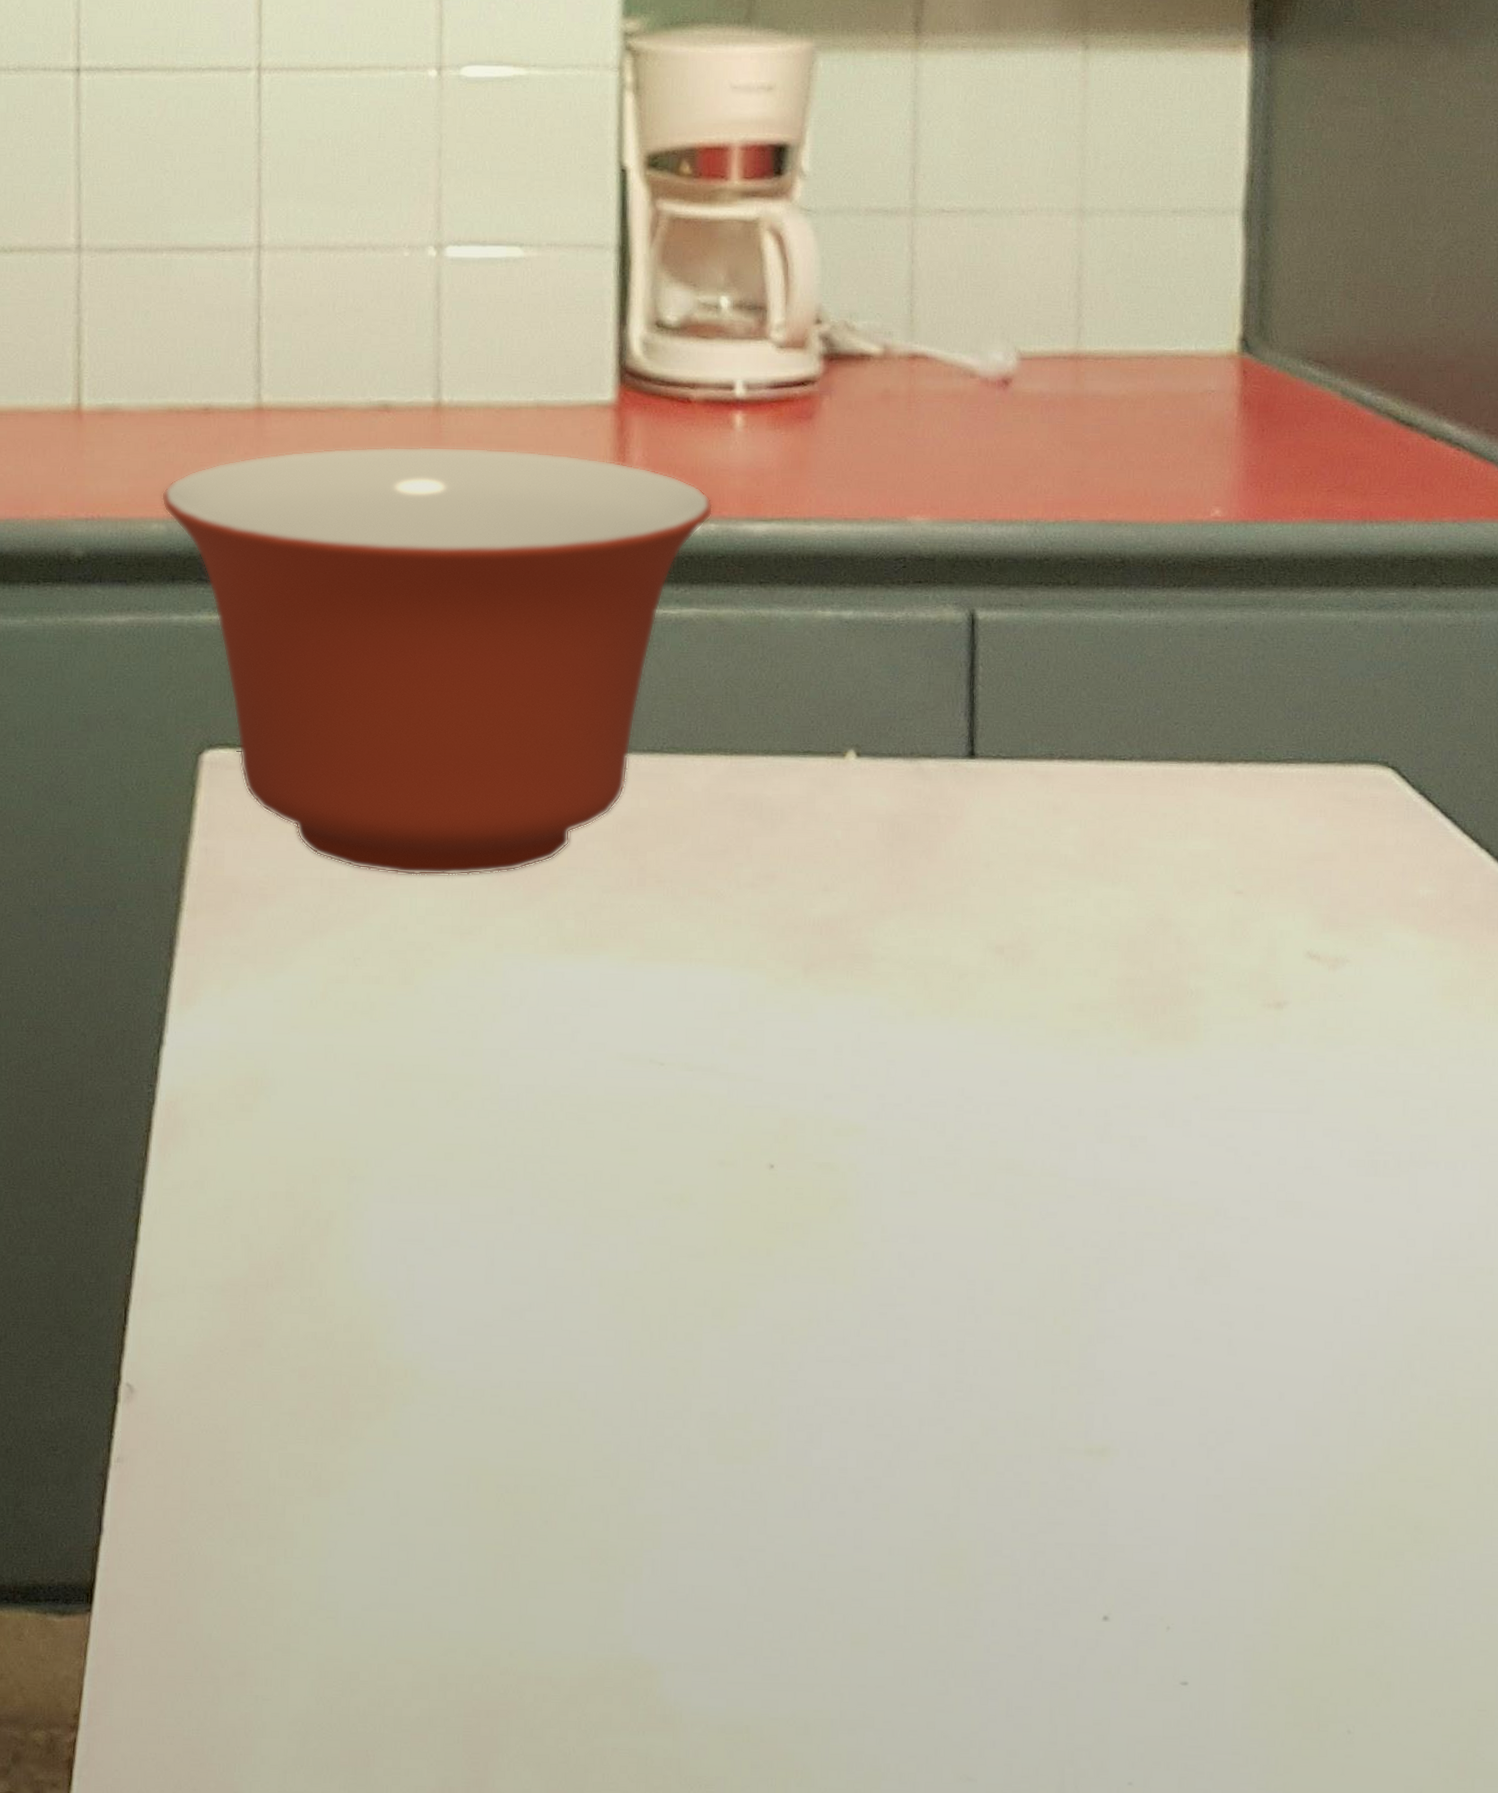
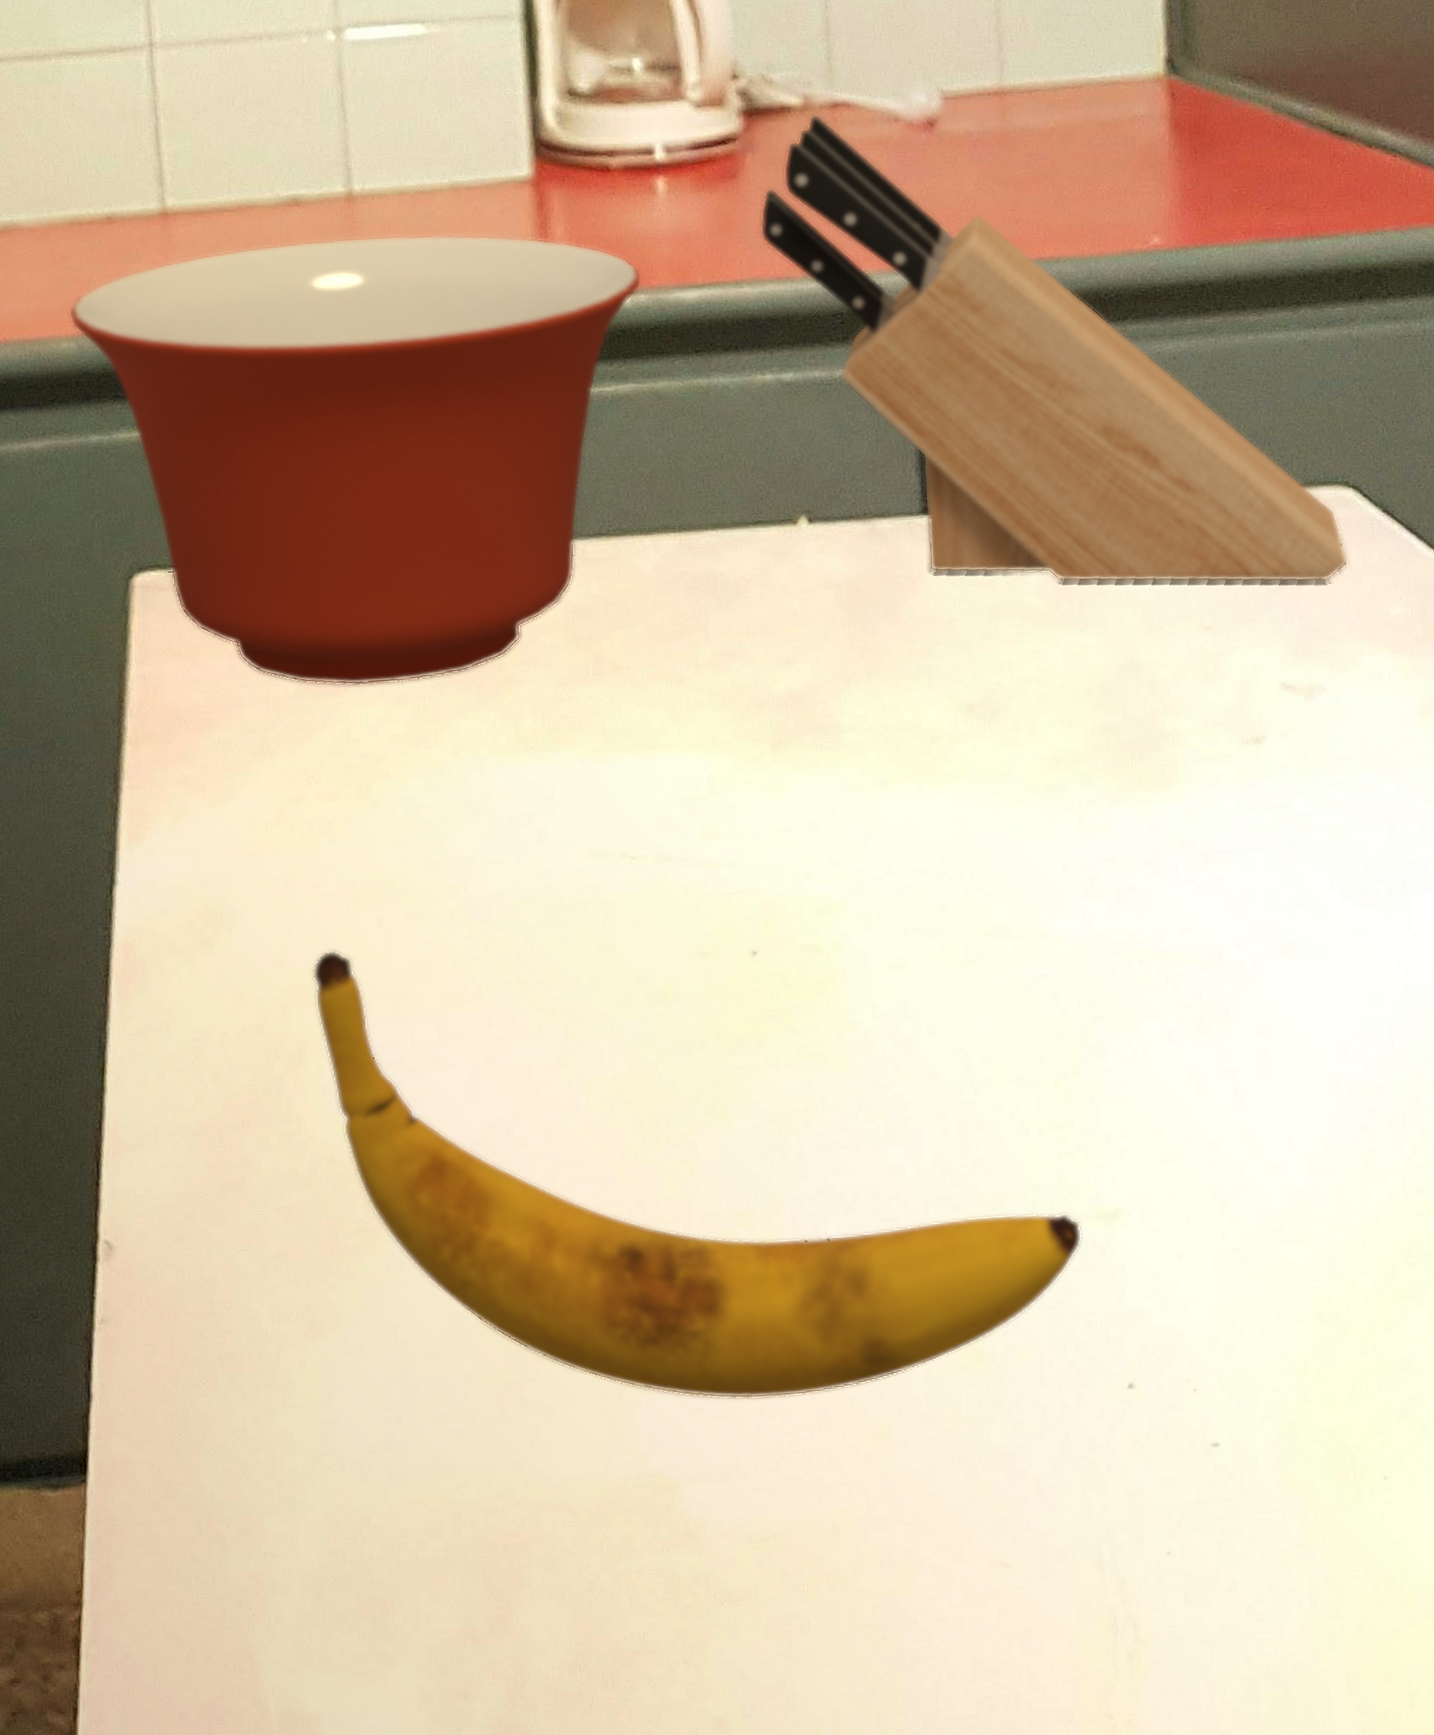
banana: none [345,1126,1070,1596] -> present [313,950,1082,1399]
knife block: none [831,363,1382,858] -> present [760,113,1349,583]

